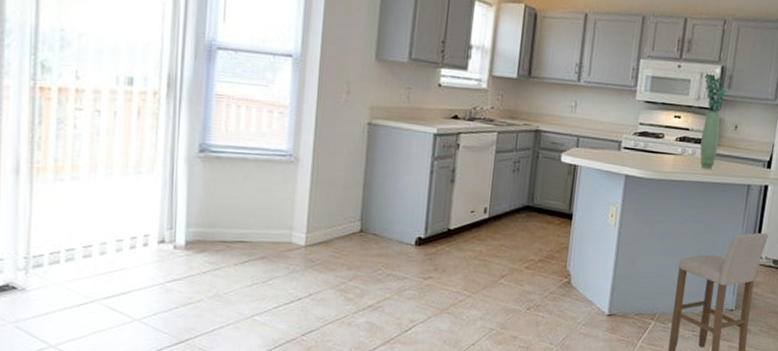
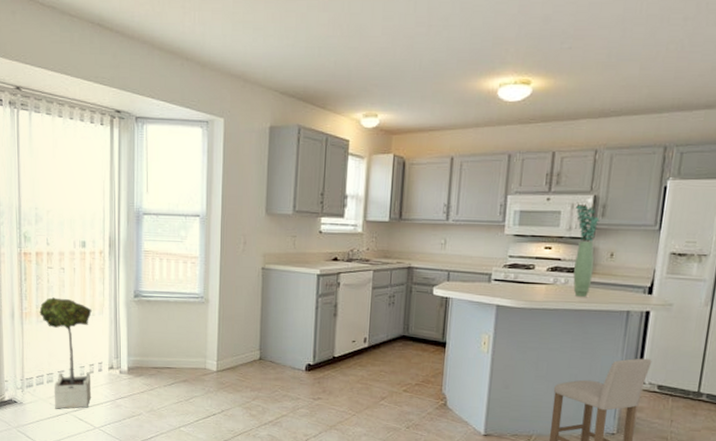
potted tree: none [59,148,138,297] -> present [39,297,92,409]

